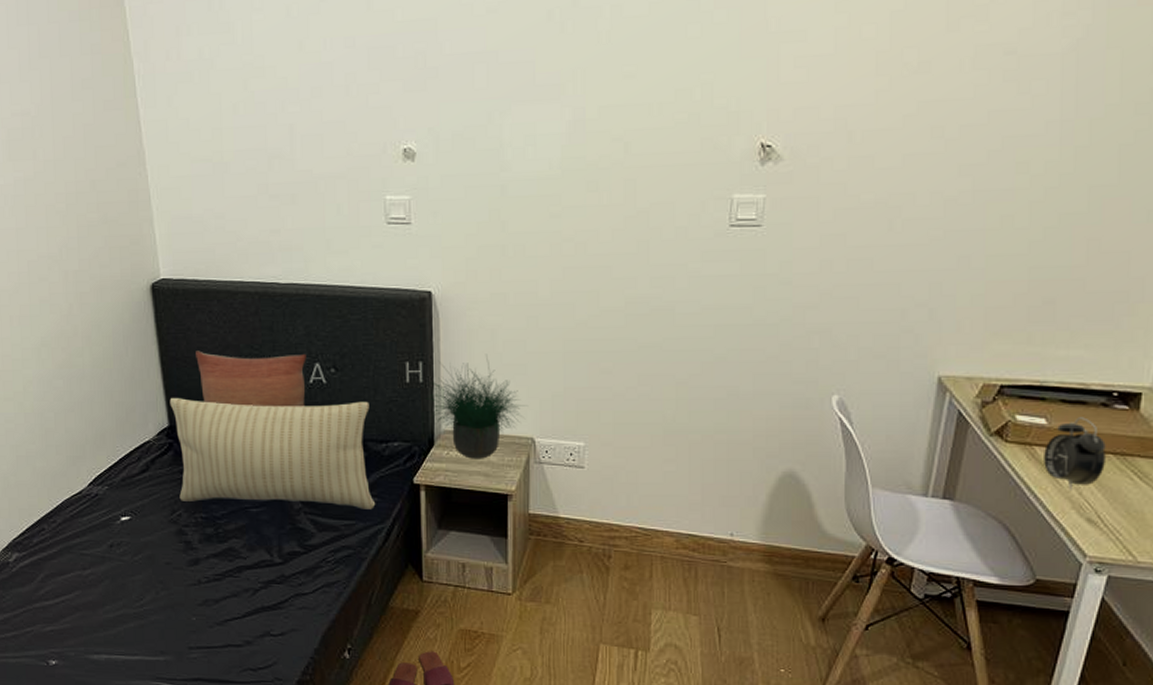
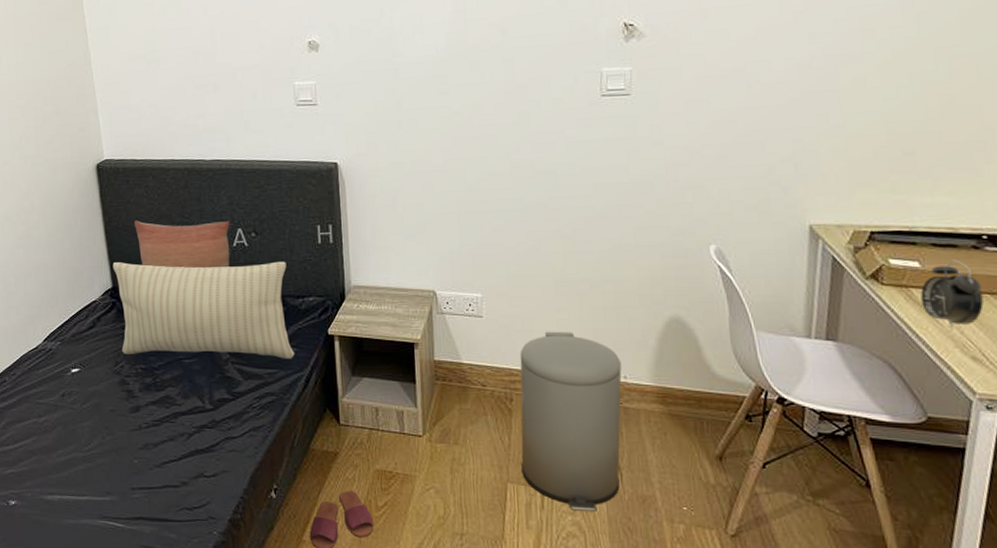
potted plant: present [427,355,526,459] -> none [337,217,426,311]
pedal bin: none [616,484,728,675] -> present [519,331,622,513]

